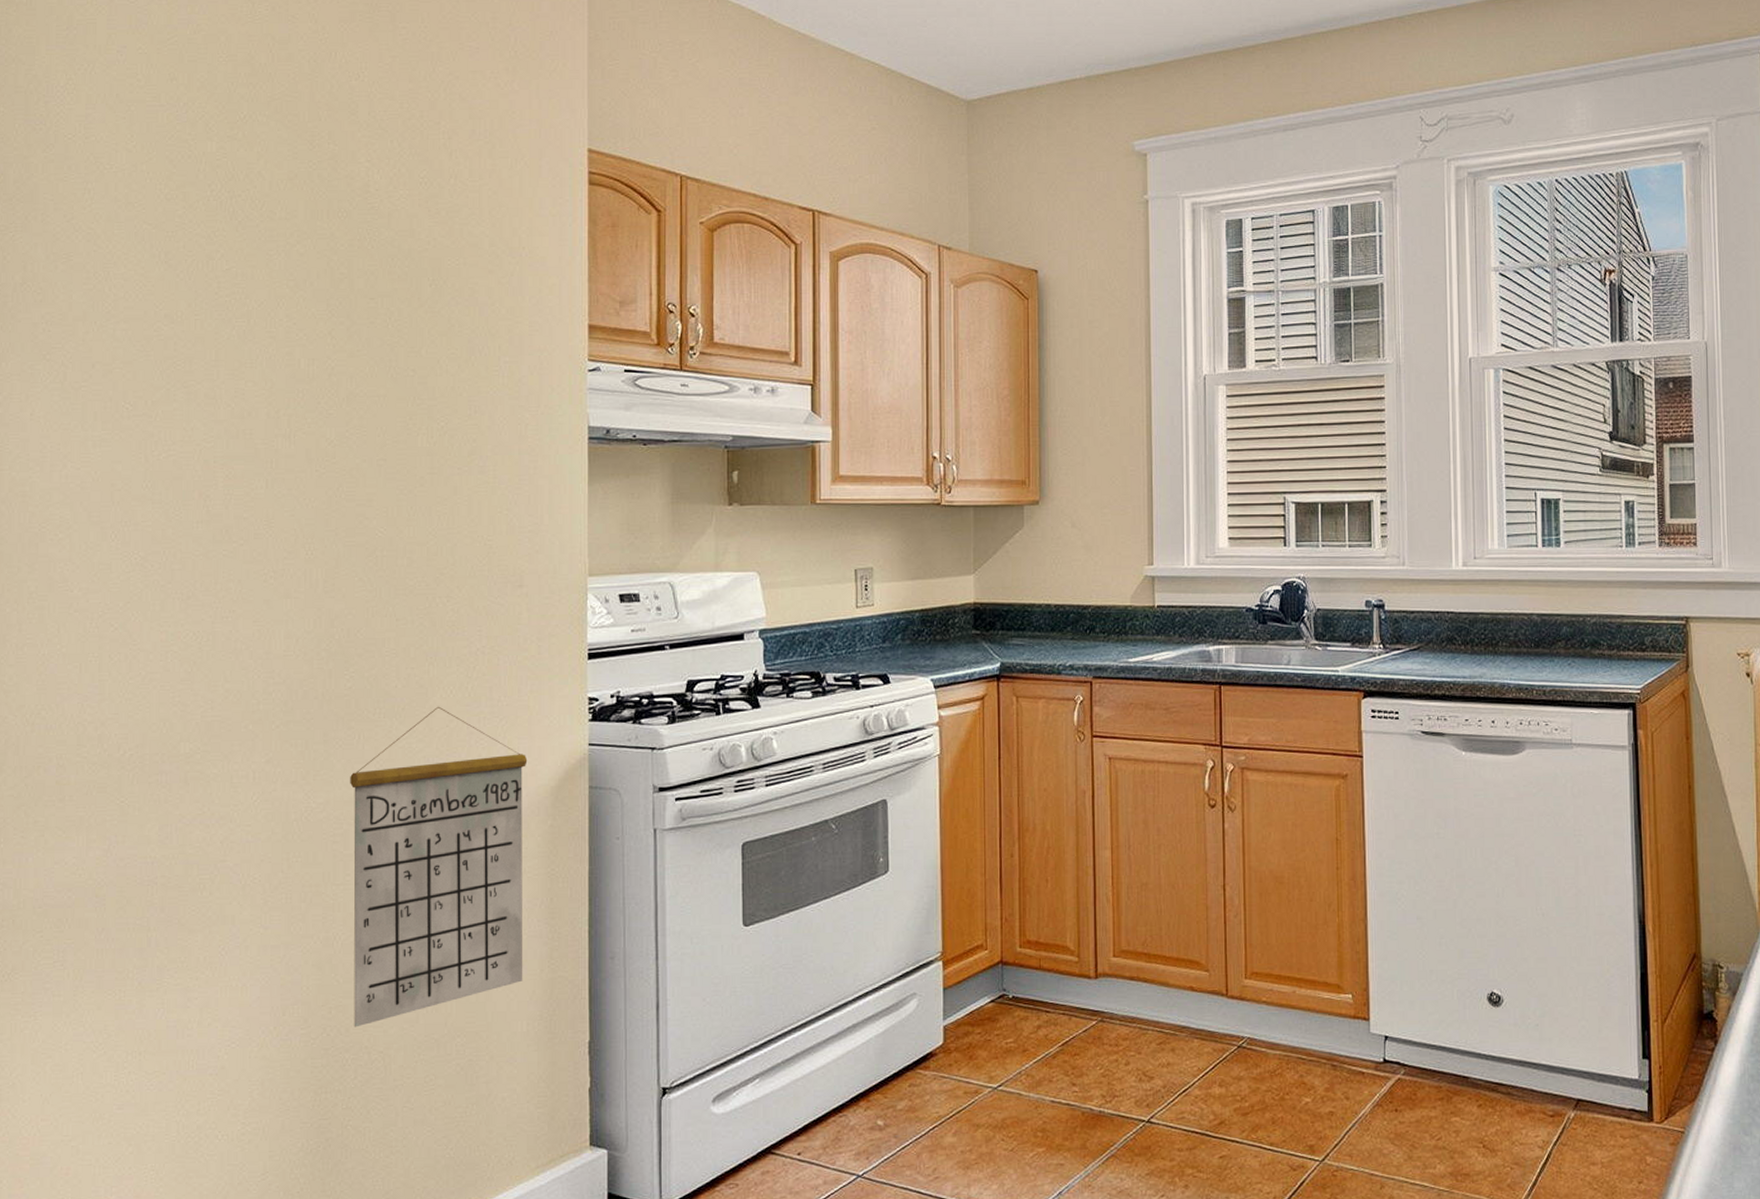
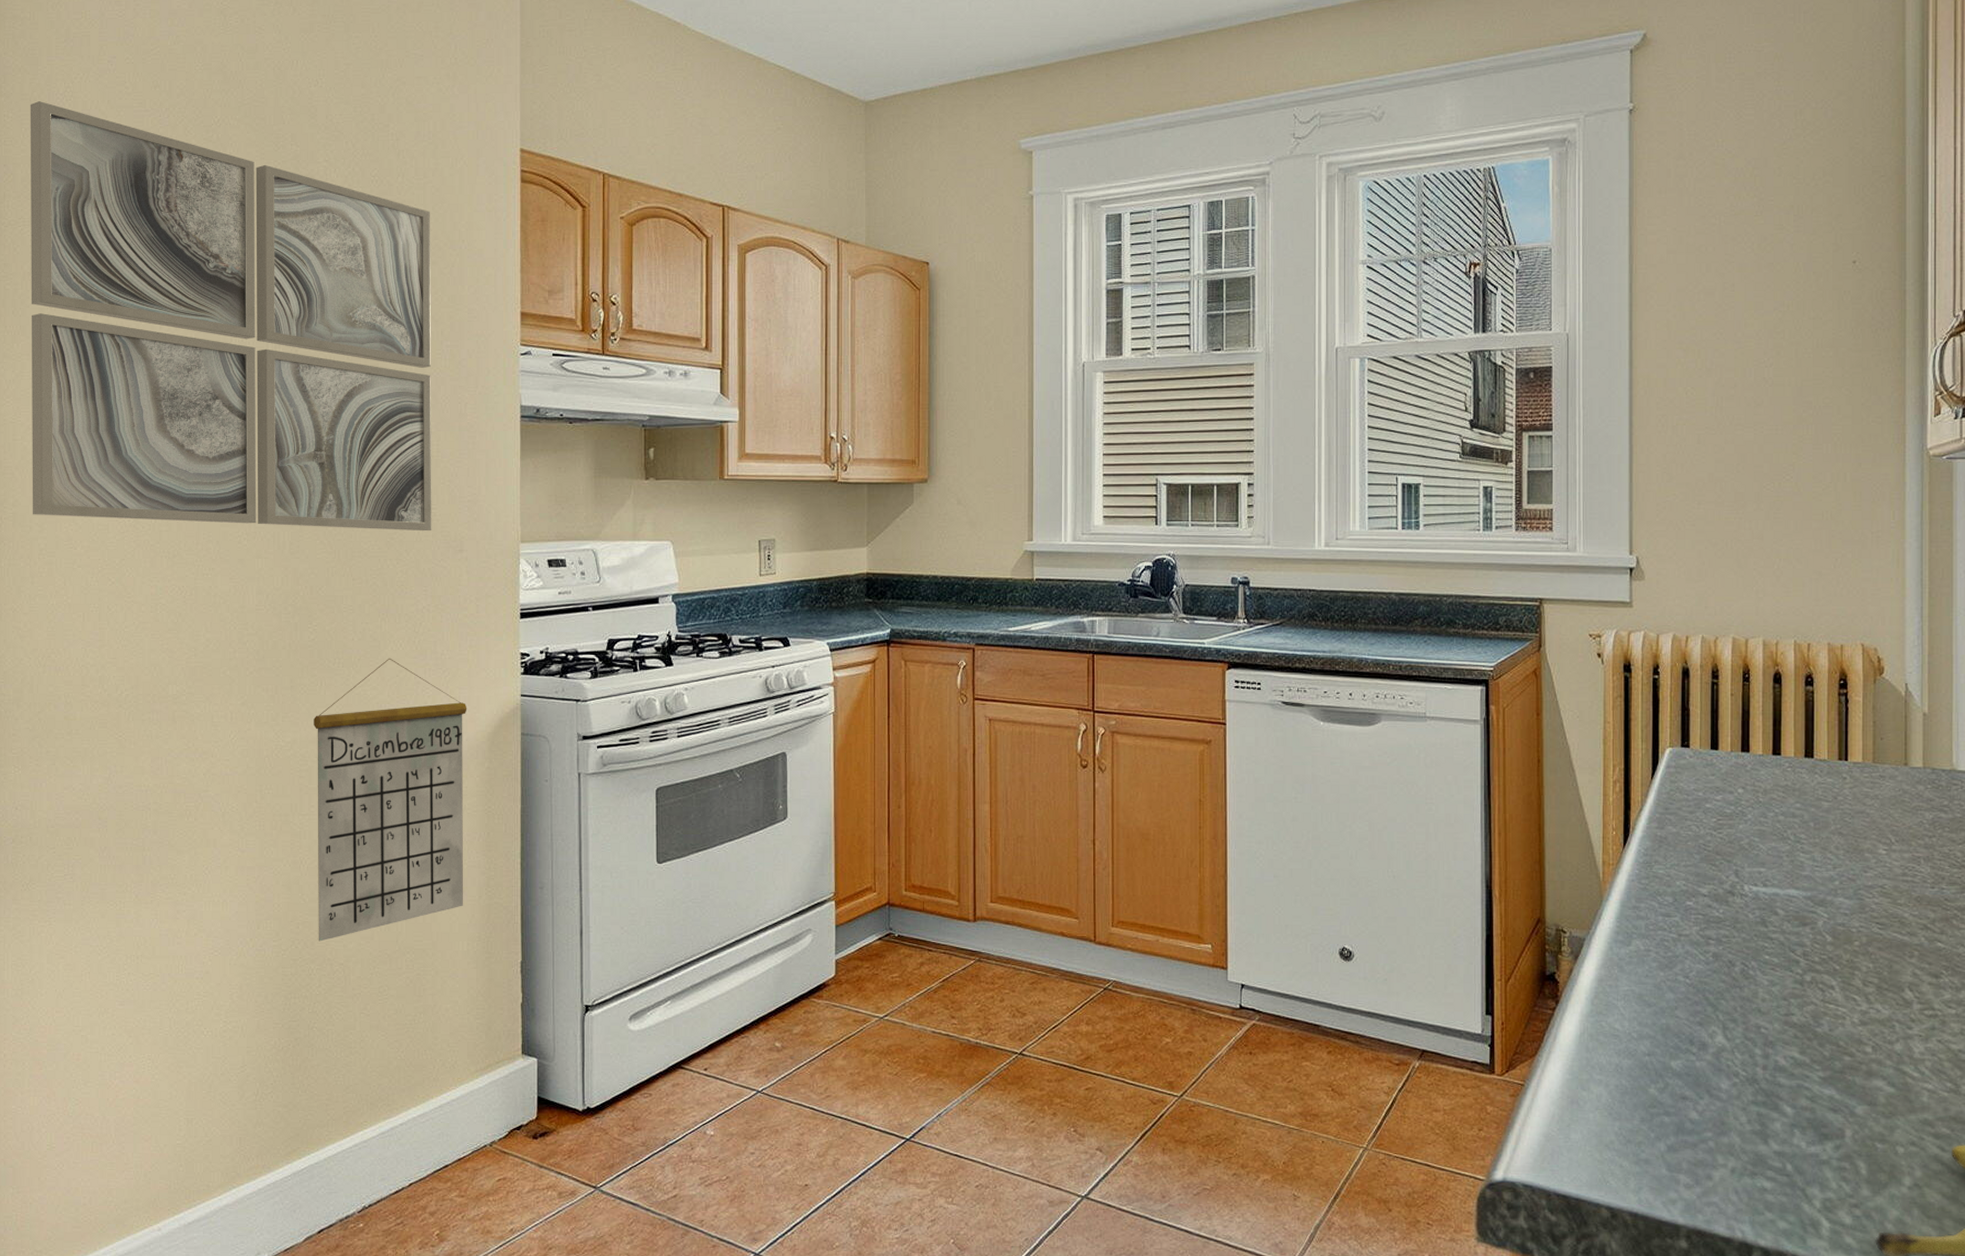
wall art: none [20,94,488,566] -> present [30,101,432,532]

